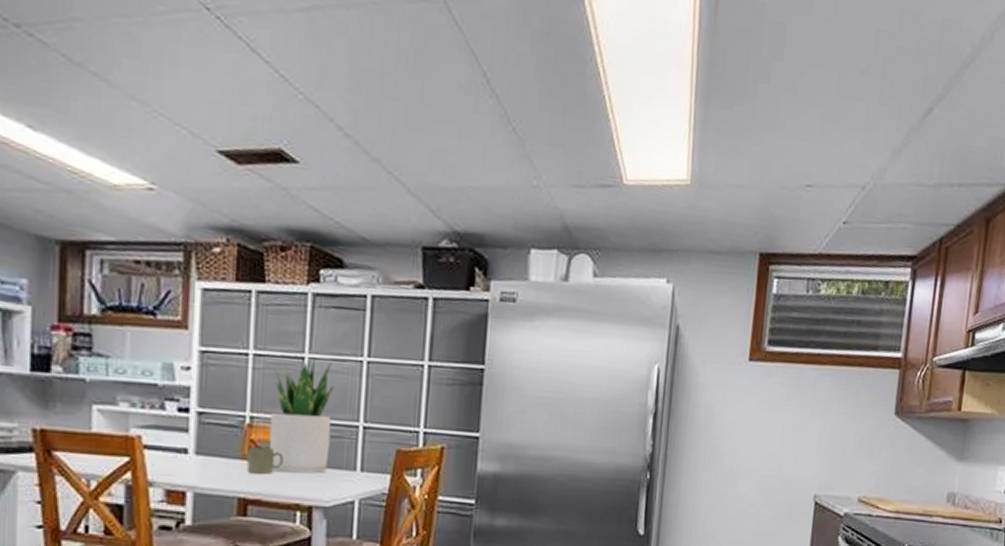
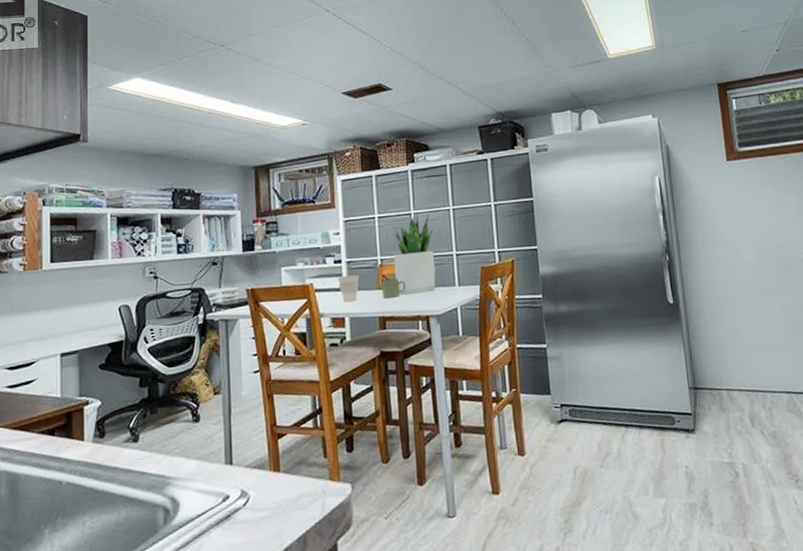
cup: none [181,432,215,472] -> present [338,274,360,303]

